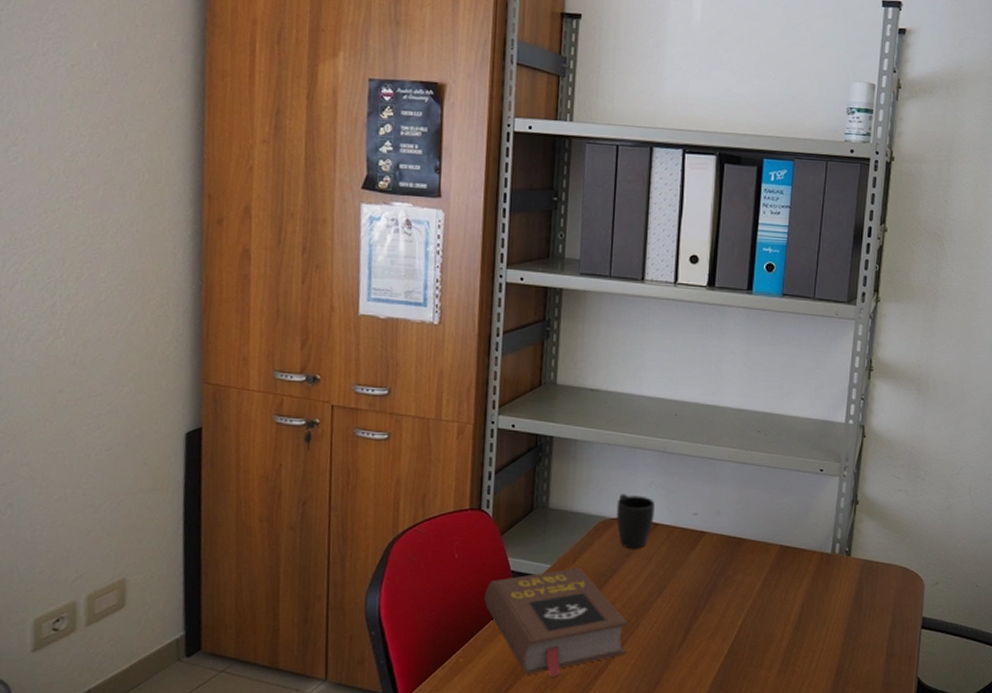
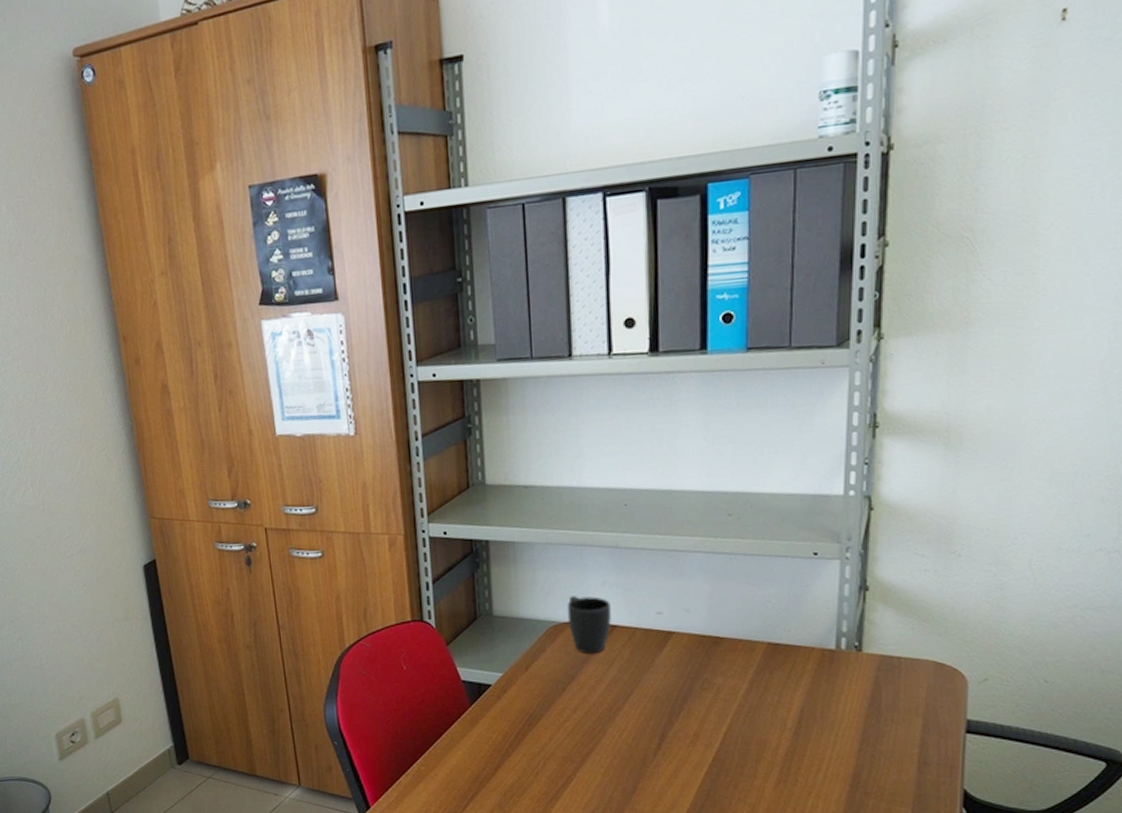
book: present [484,567,628,677] -> none [438,674,595,785]

